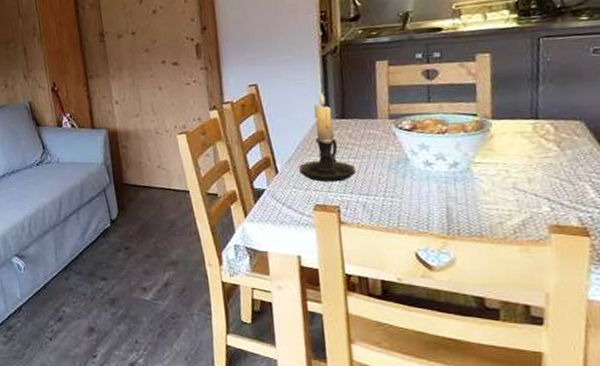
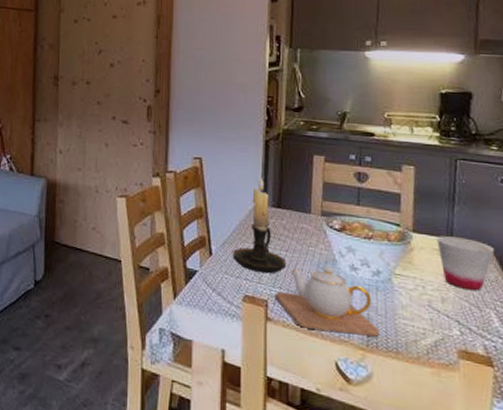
teapot: none [346,165,462,227] -> present [275,265,380,337]
cup: none [520,116,588,167] -> present [437,236,495,291]

